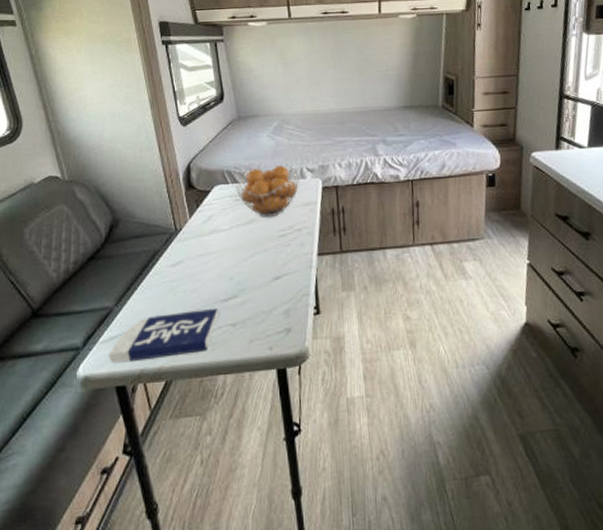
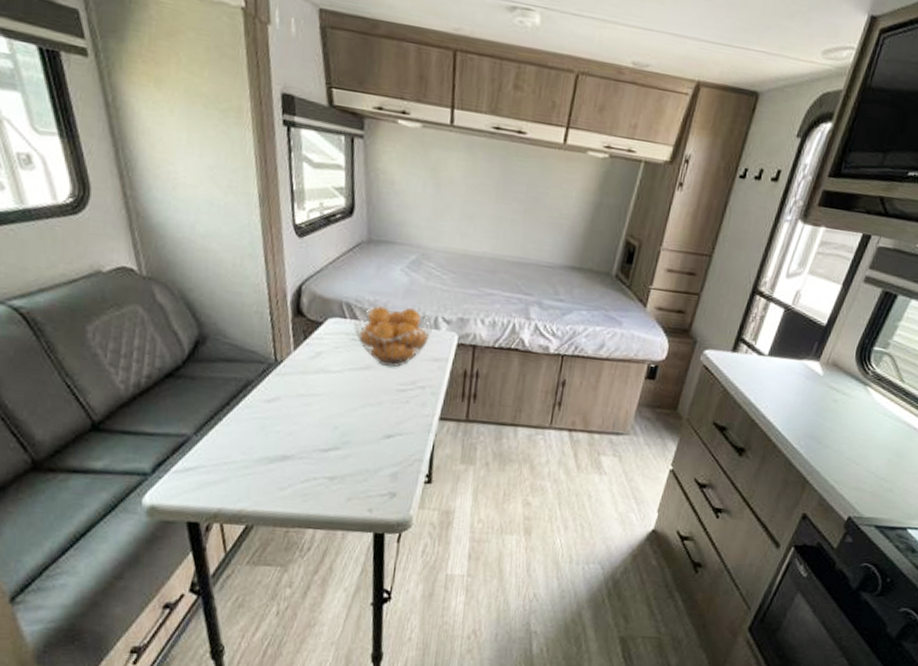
book: present [109,309,219,363] -> none [181,453,316,502]

